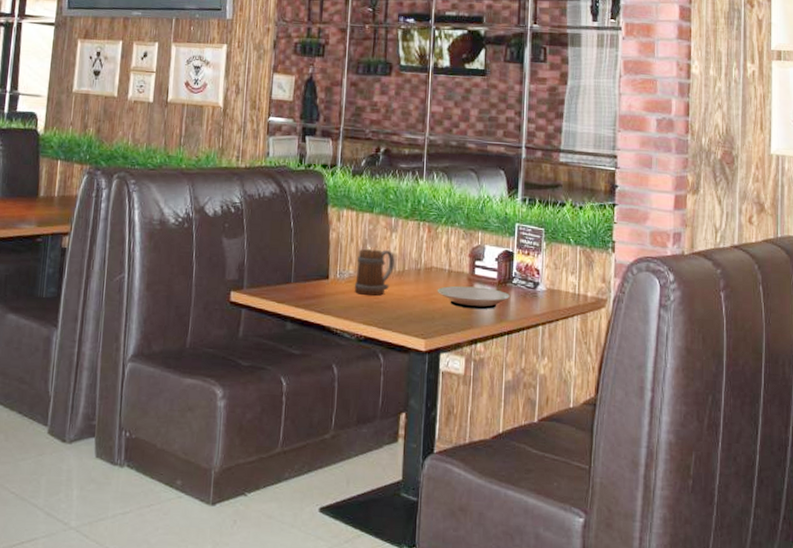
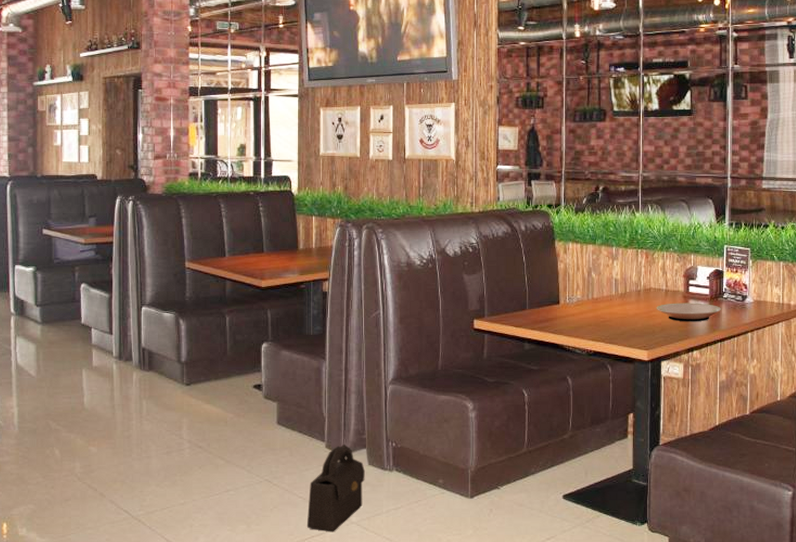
handbag: none [16,431,91,539] -> present [306,444,365,532]
beer mug: present [354,248,395,297] -> none [582,275,617,317]

